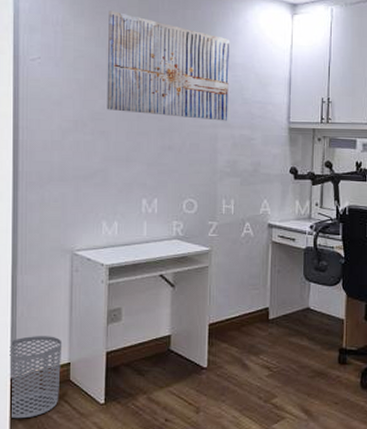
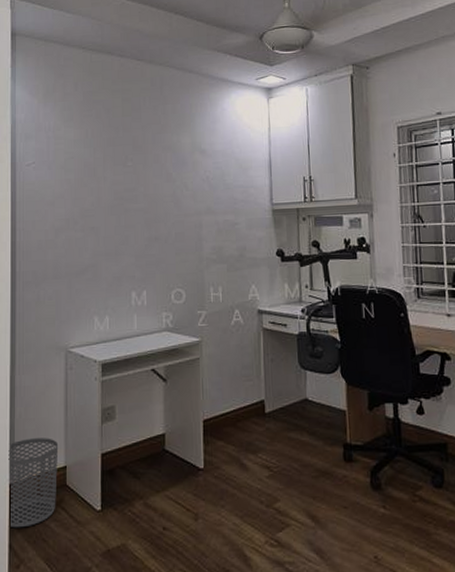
wall art: present [106,10,230,121] -> none [94,113,211,209]

